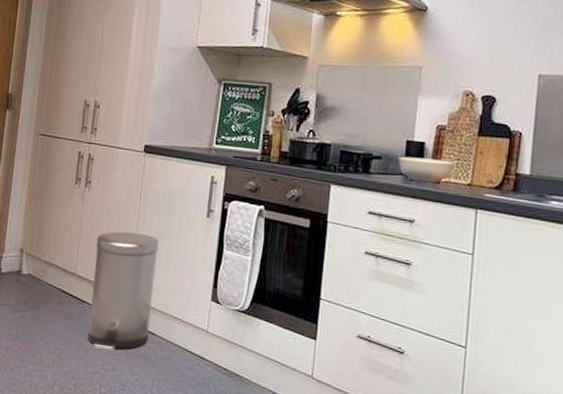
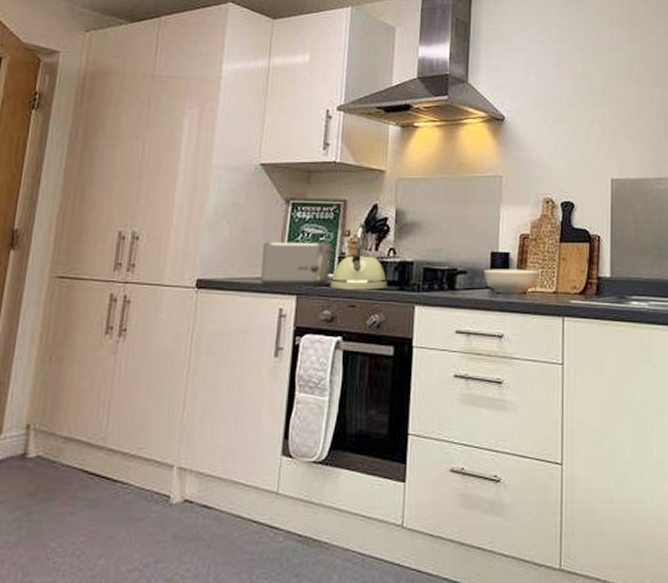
pedal bin: present [87,231,160,351] -> none [120,386,216,539]
toaster: none [195,116,261,161] -> present [259,241,336,288]
kettle: none [254,104,307,168] -> present [329,222,388,291]

